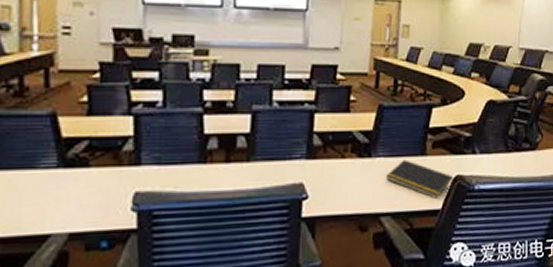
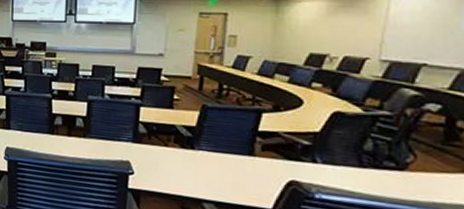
notepad: present [385,159,454,199] -> none [208,156,288,198]

